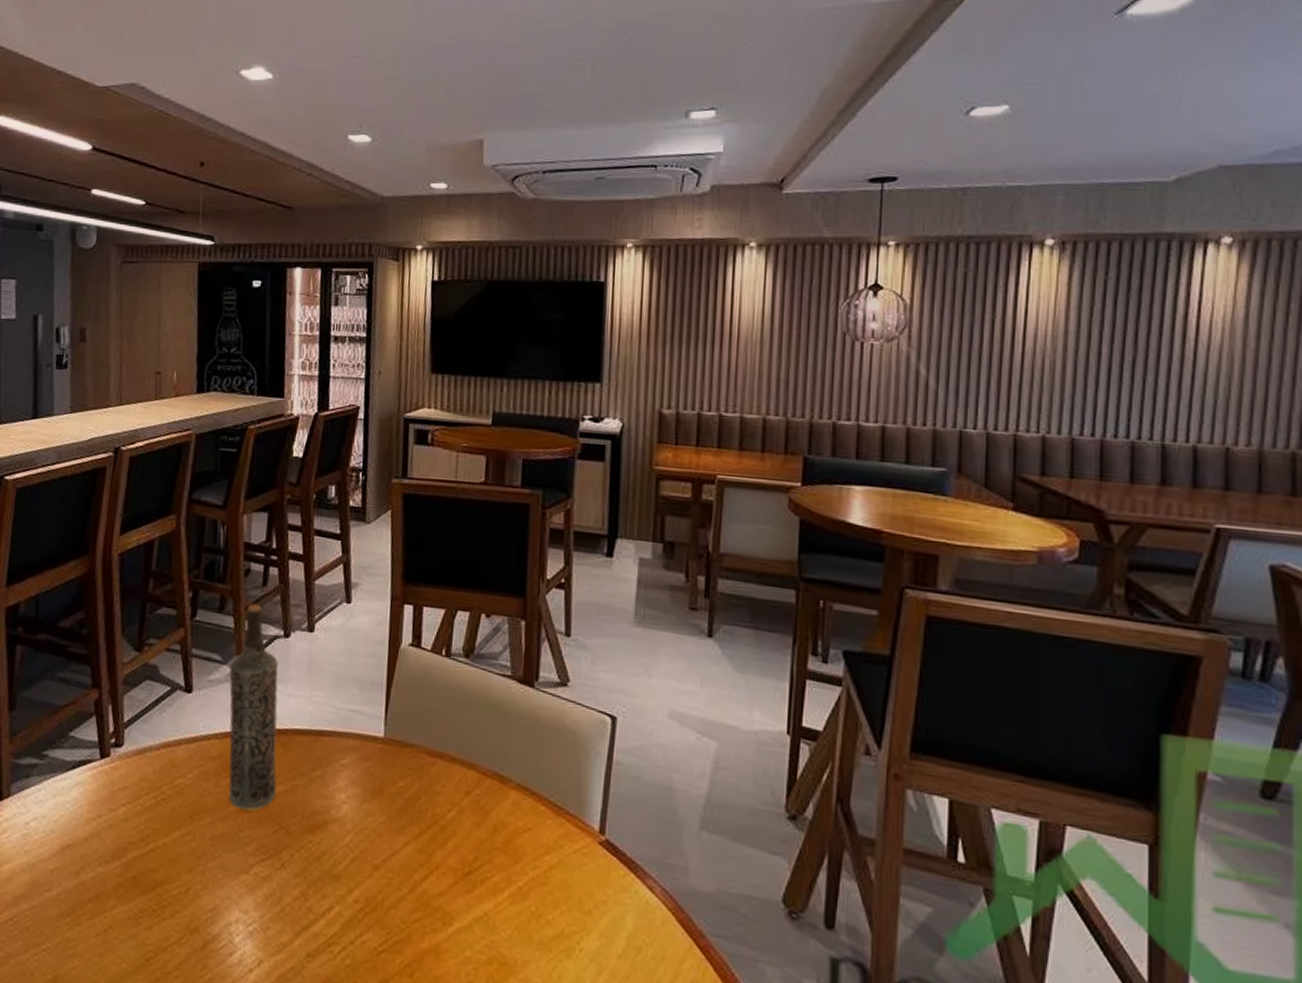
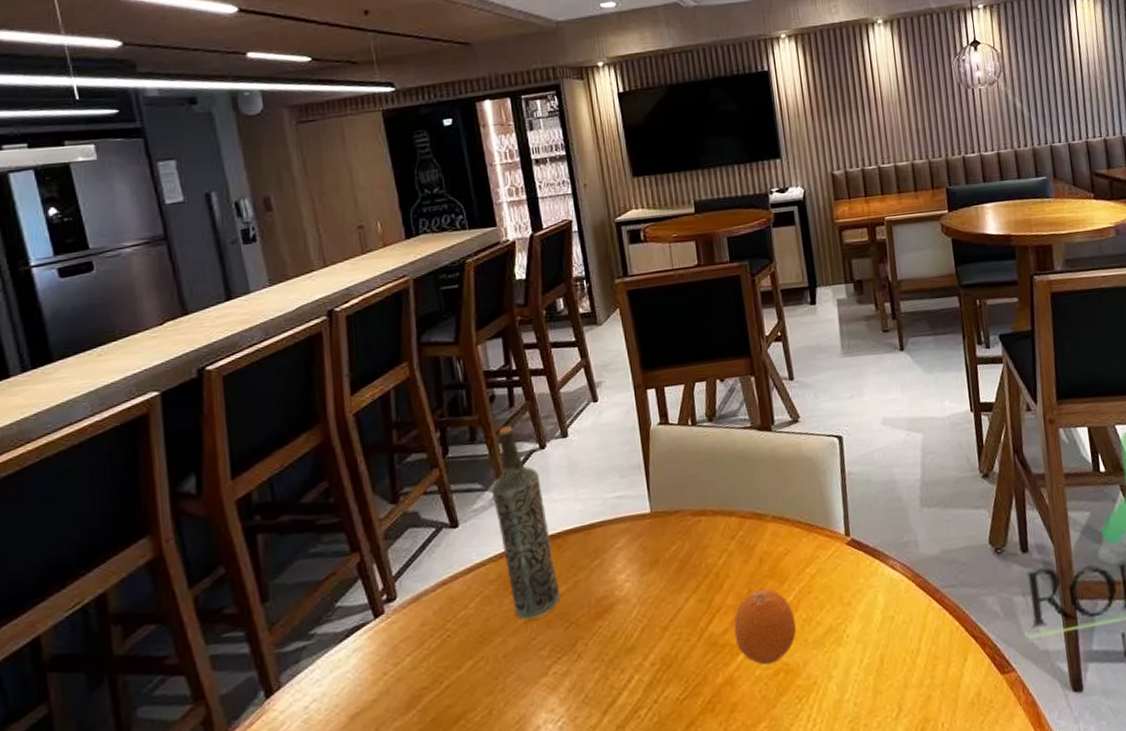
fruit: none [450,860,523,950] -> present [733,589,797,665]

